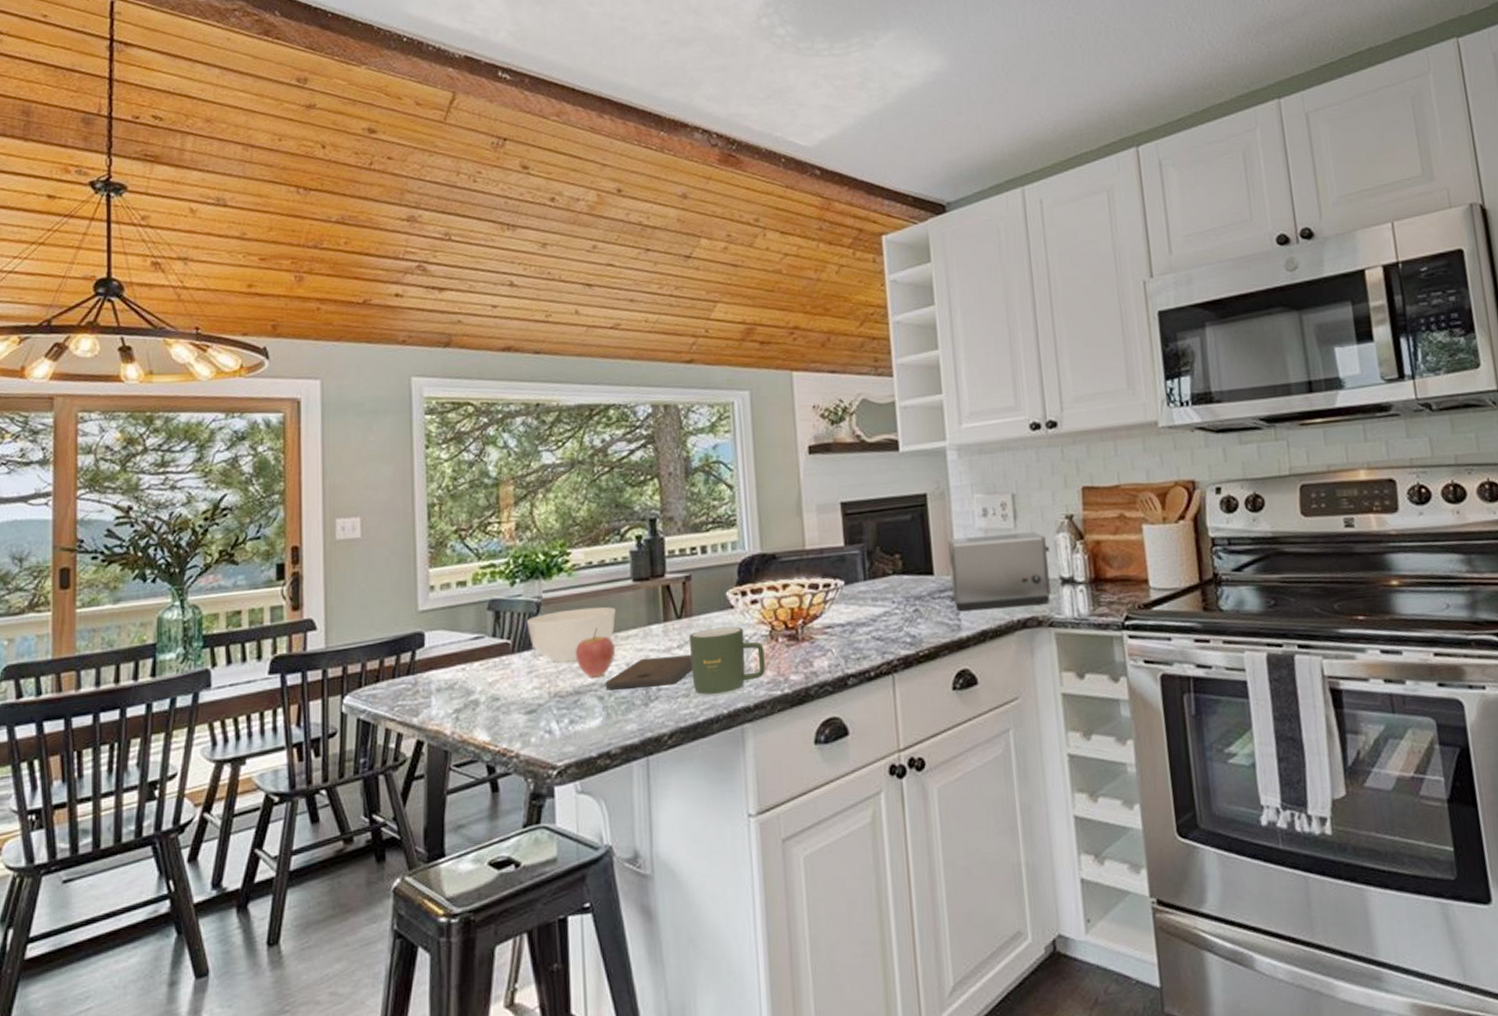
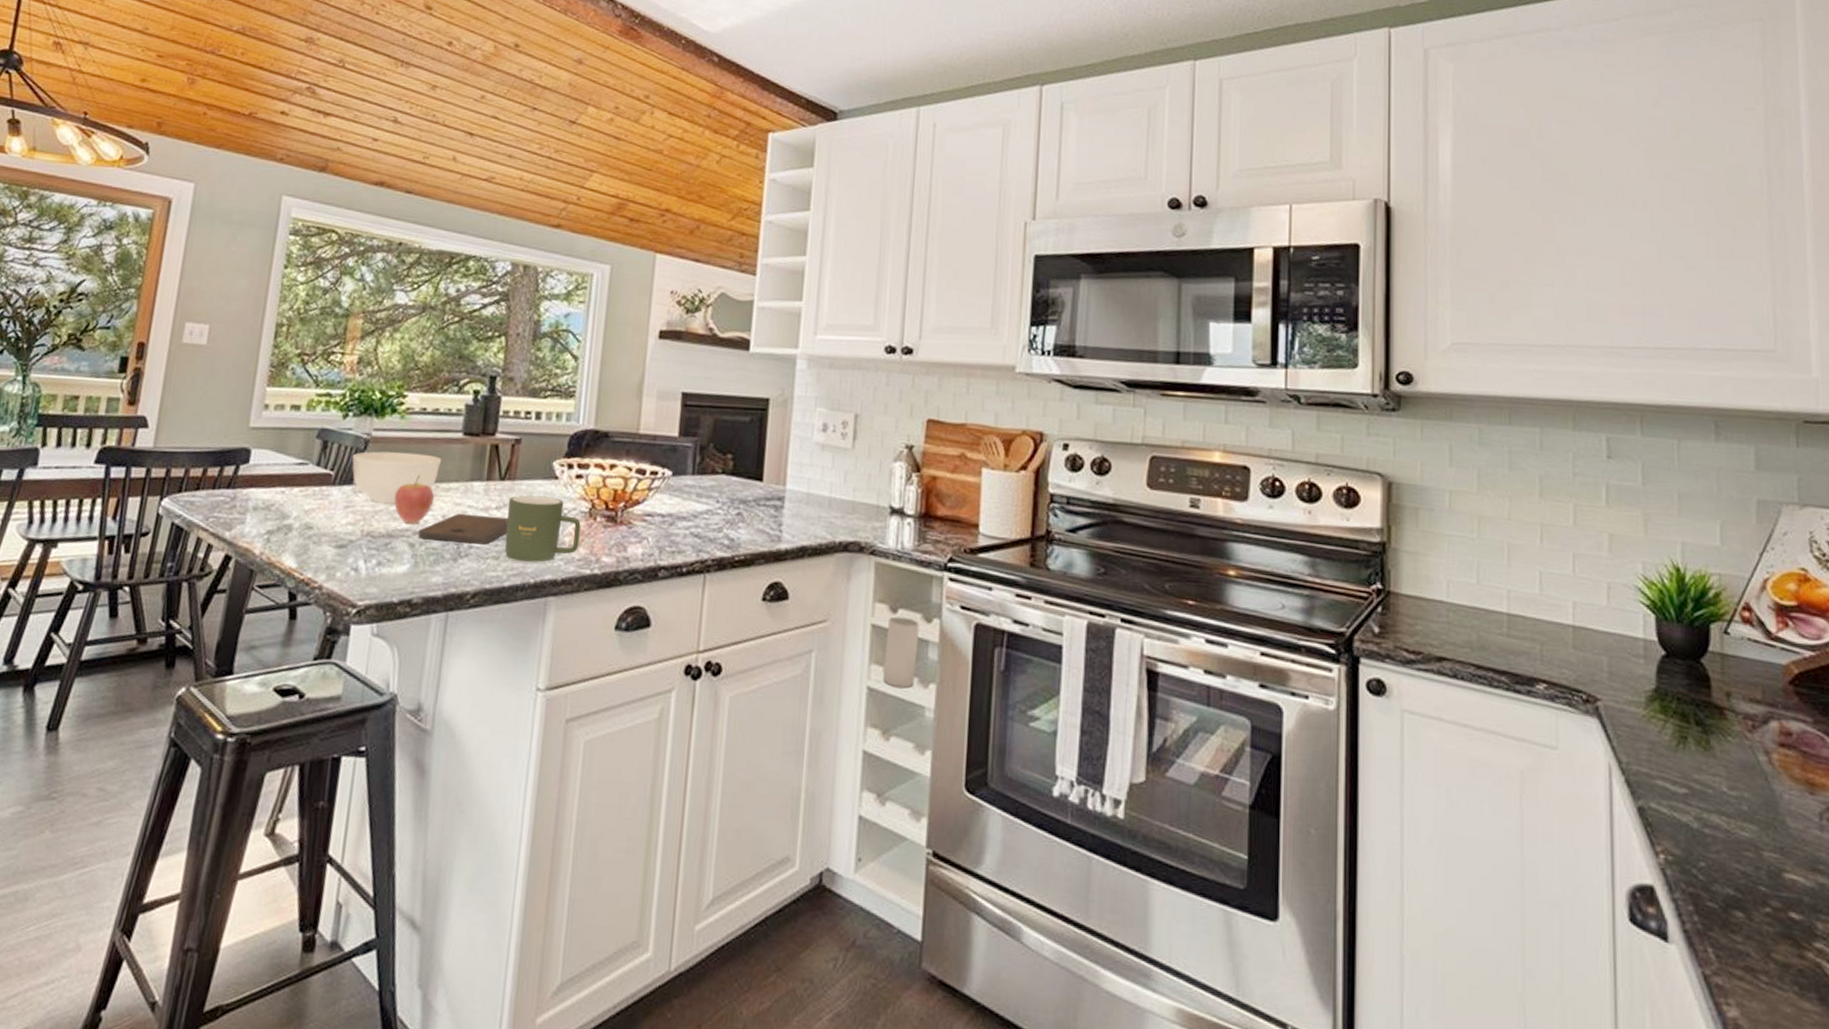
toaster: present [948,531,1051,611] -> none [776,448,884,530]
candle: none [1077,681,1112,750] -> present [883,616,919,689]

